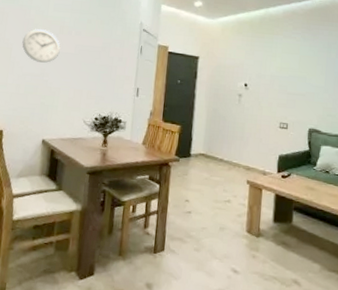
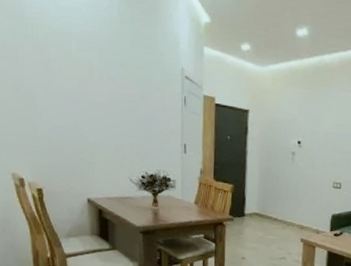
wall clock: present [22,29,61,63] -> none [46,72,92,114]

